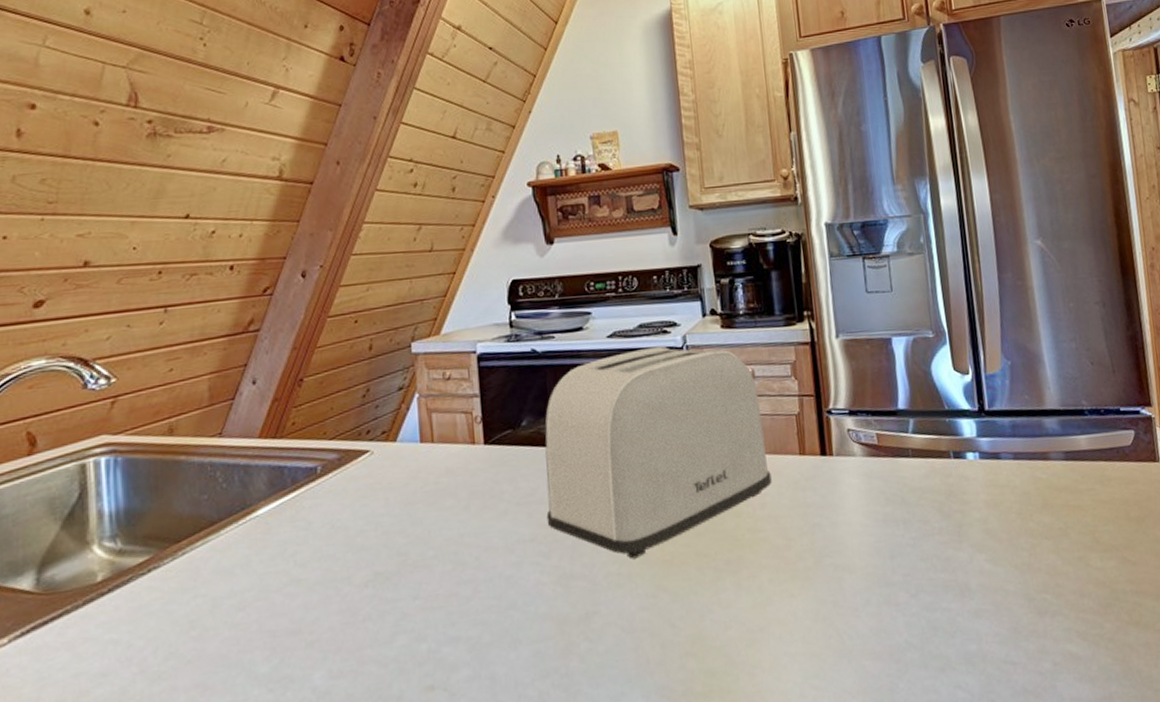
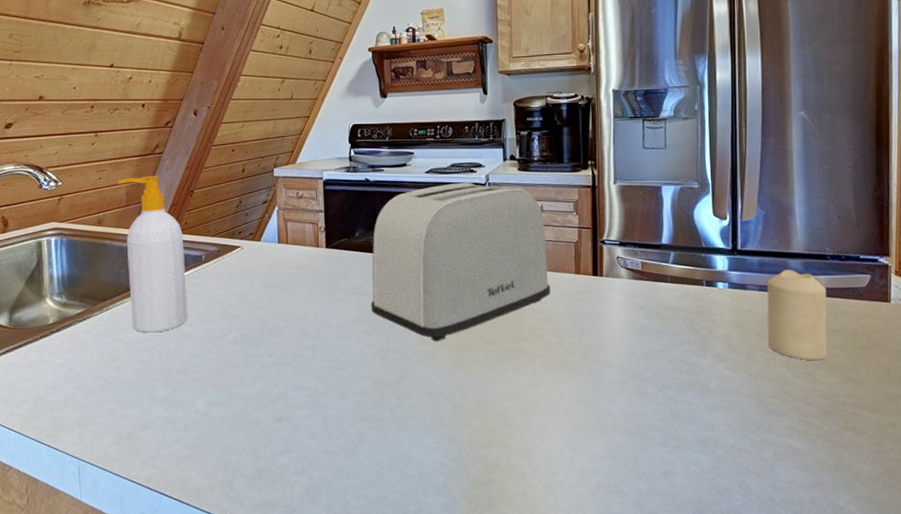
soap bottle: none [195,360,299,583] -> present [117,175,188,333]
candle: none [1022,430,1098,542] -> present [767,269,827,361]

